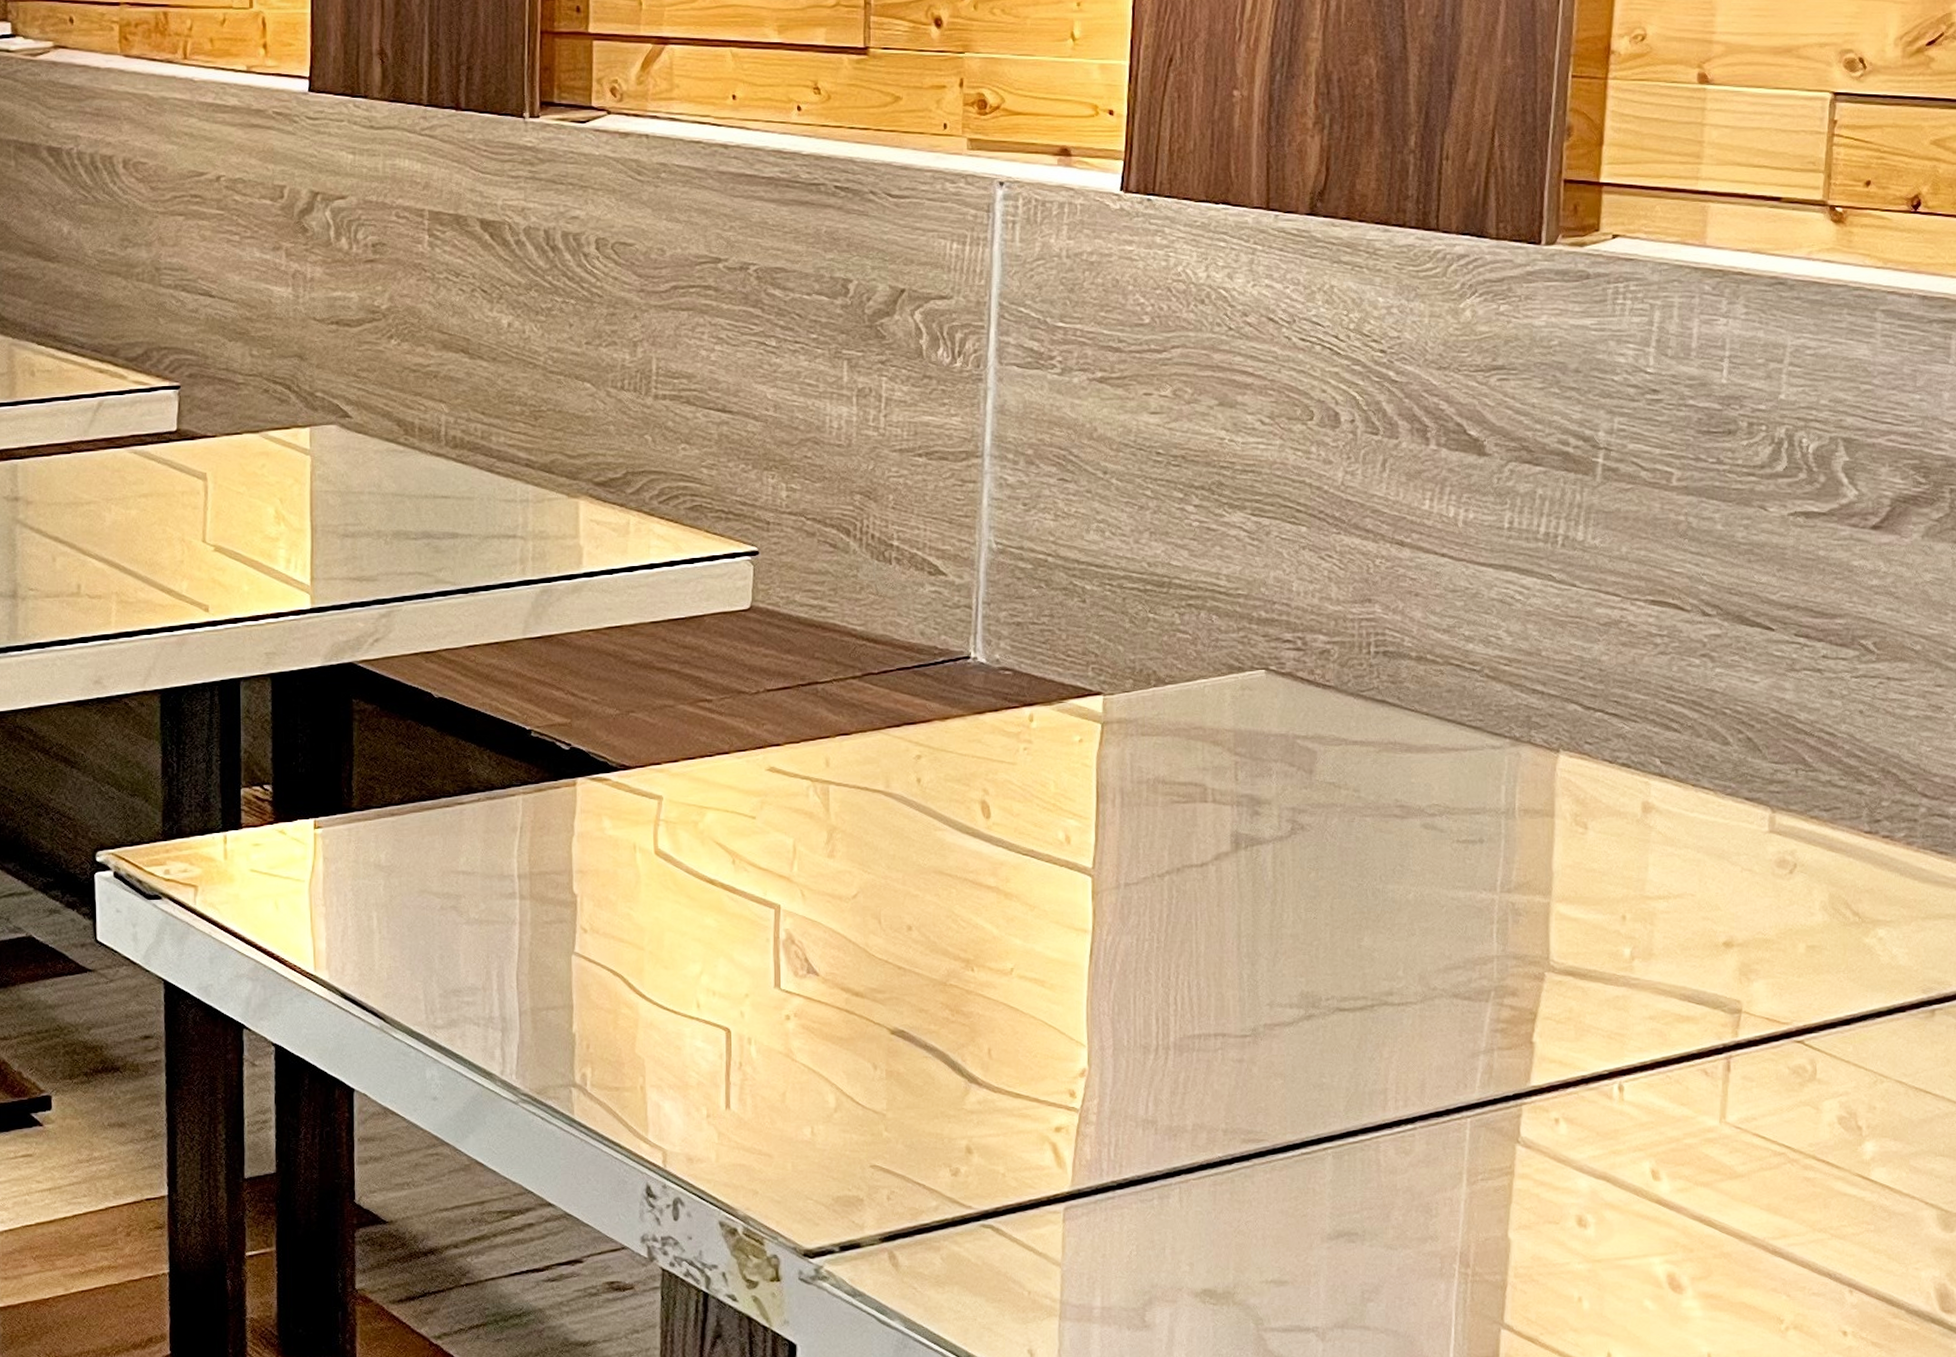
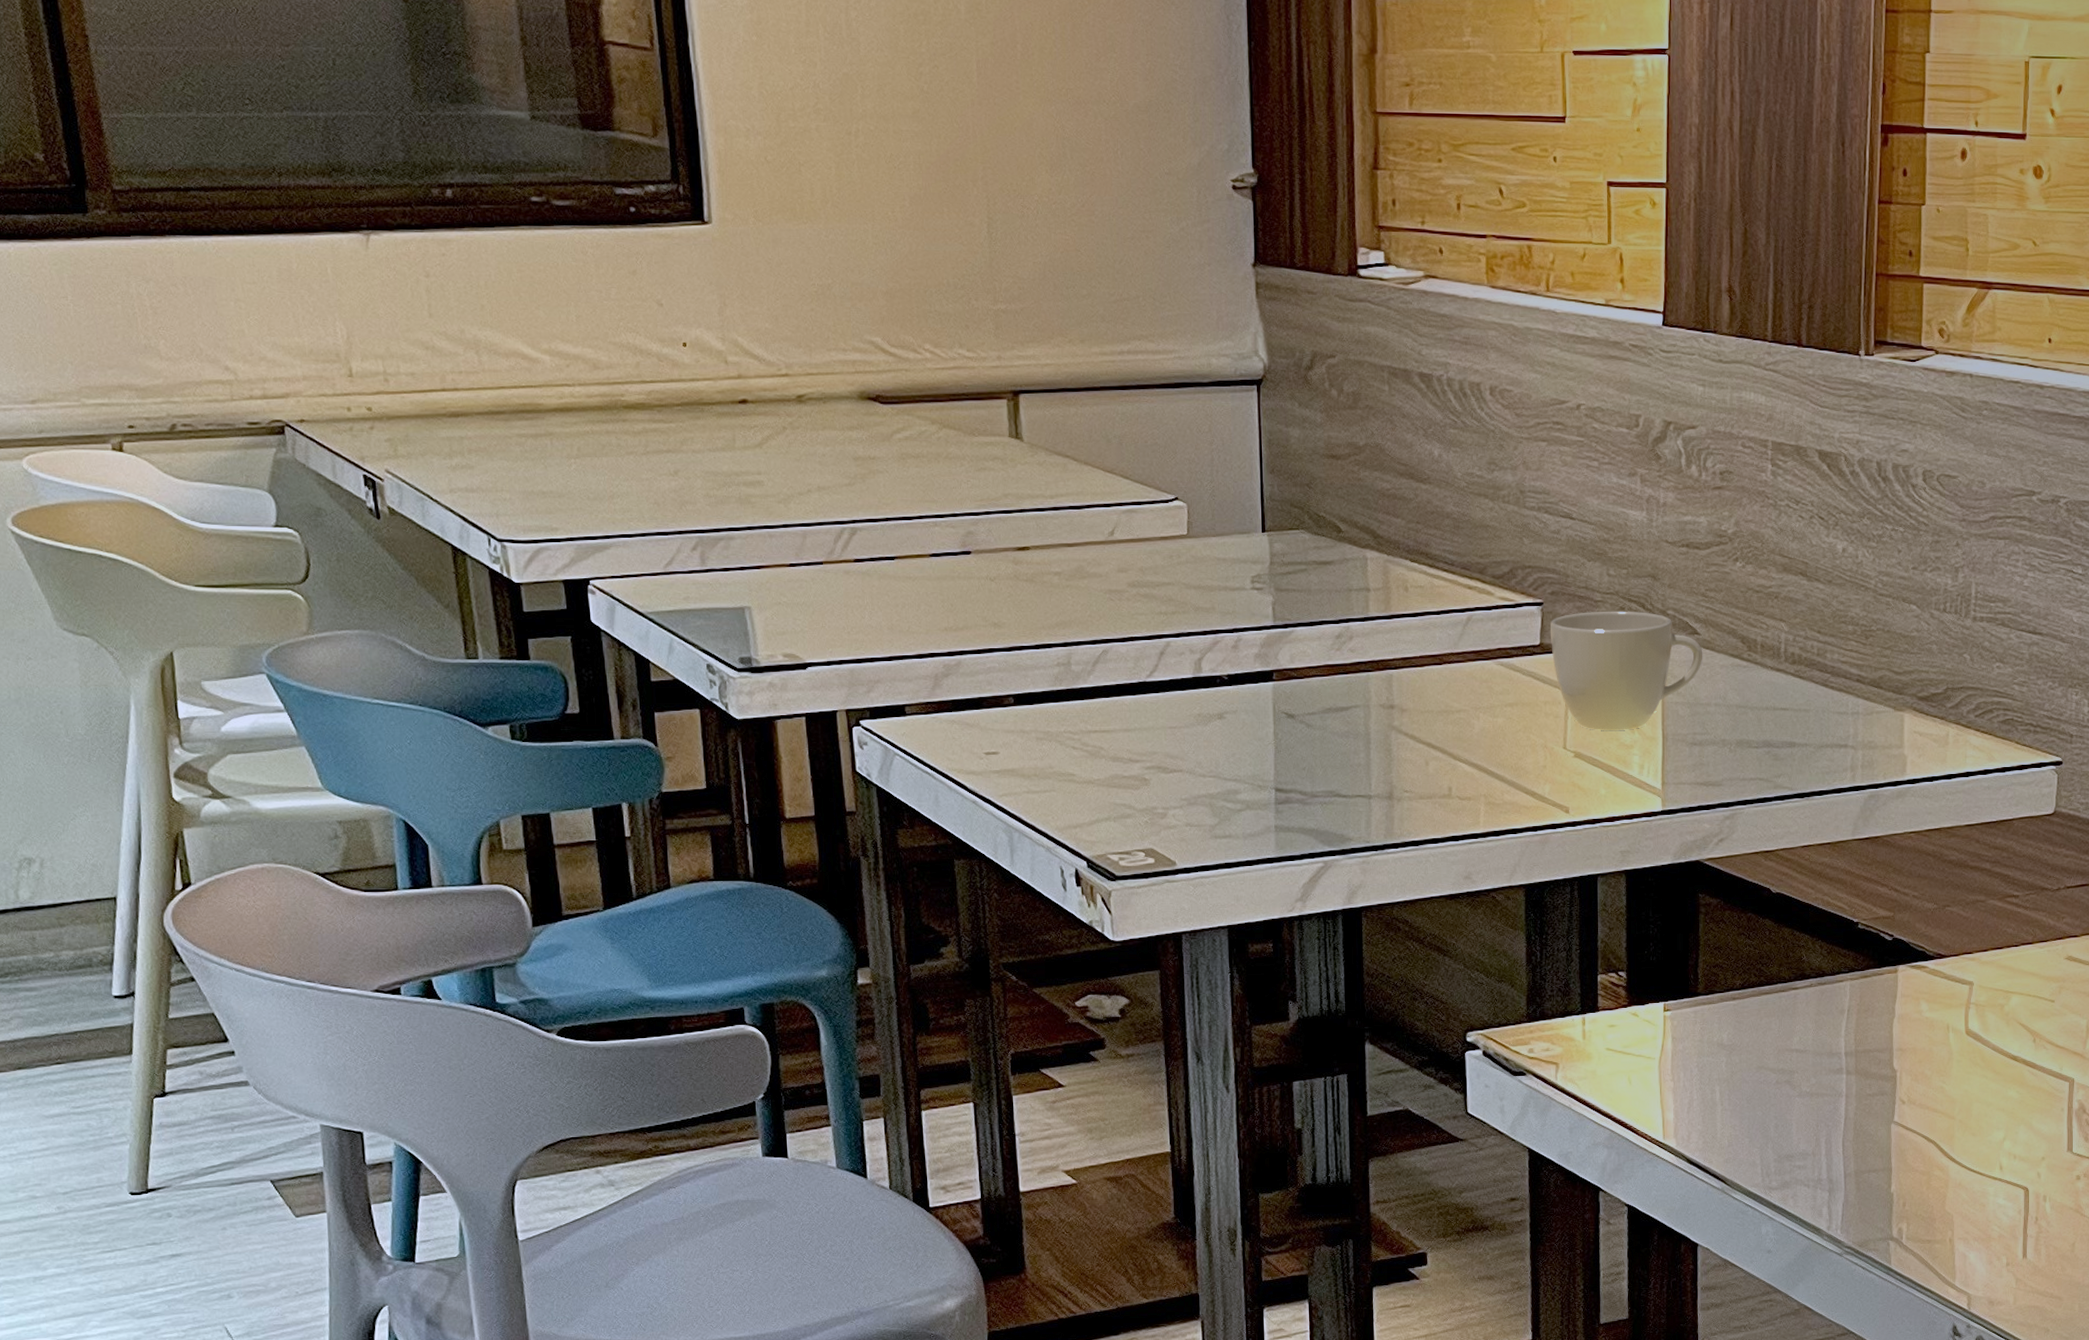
cup: none [187,393,355,522] -> present [1549,611,1703,730]

